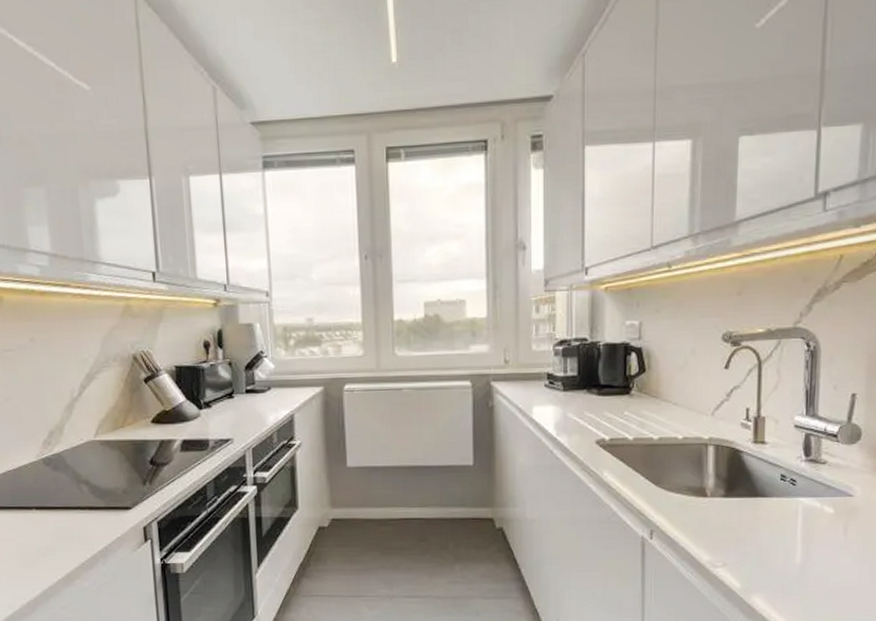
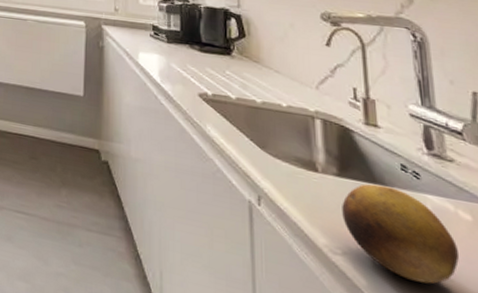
fruit: none [725,497,820,575] -> present [342,184,460,284]

